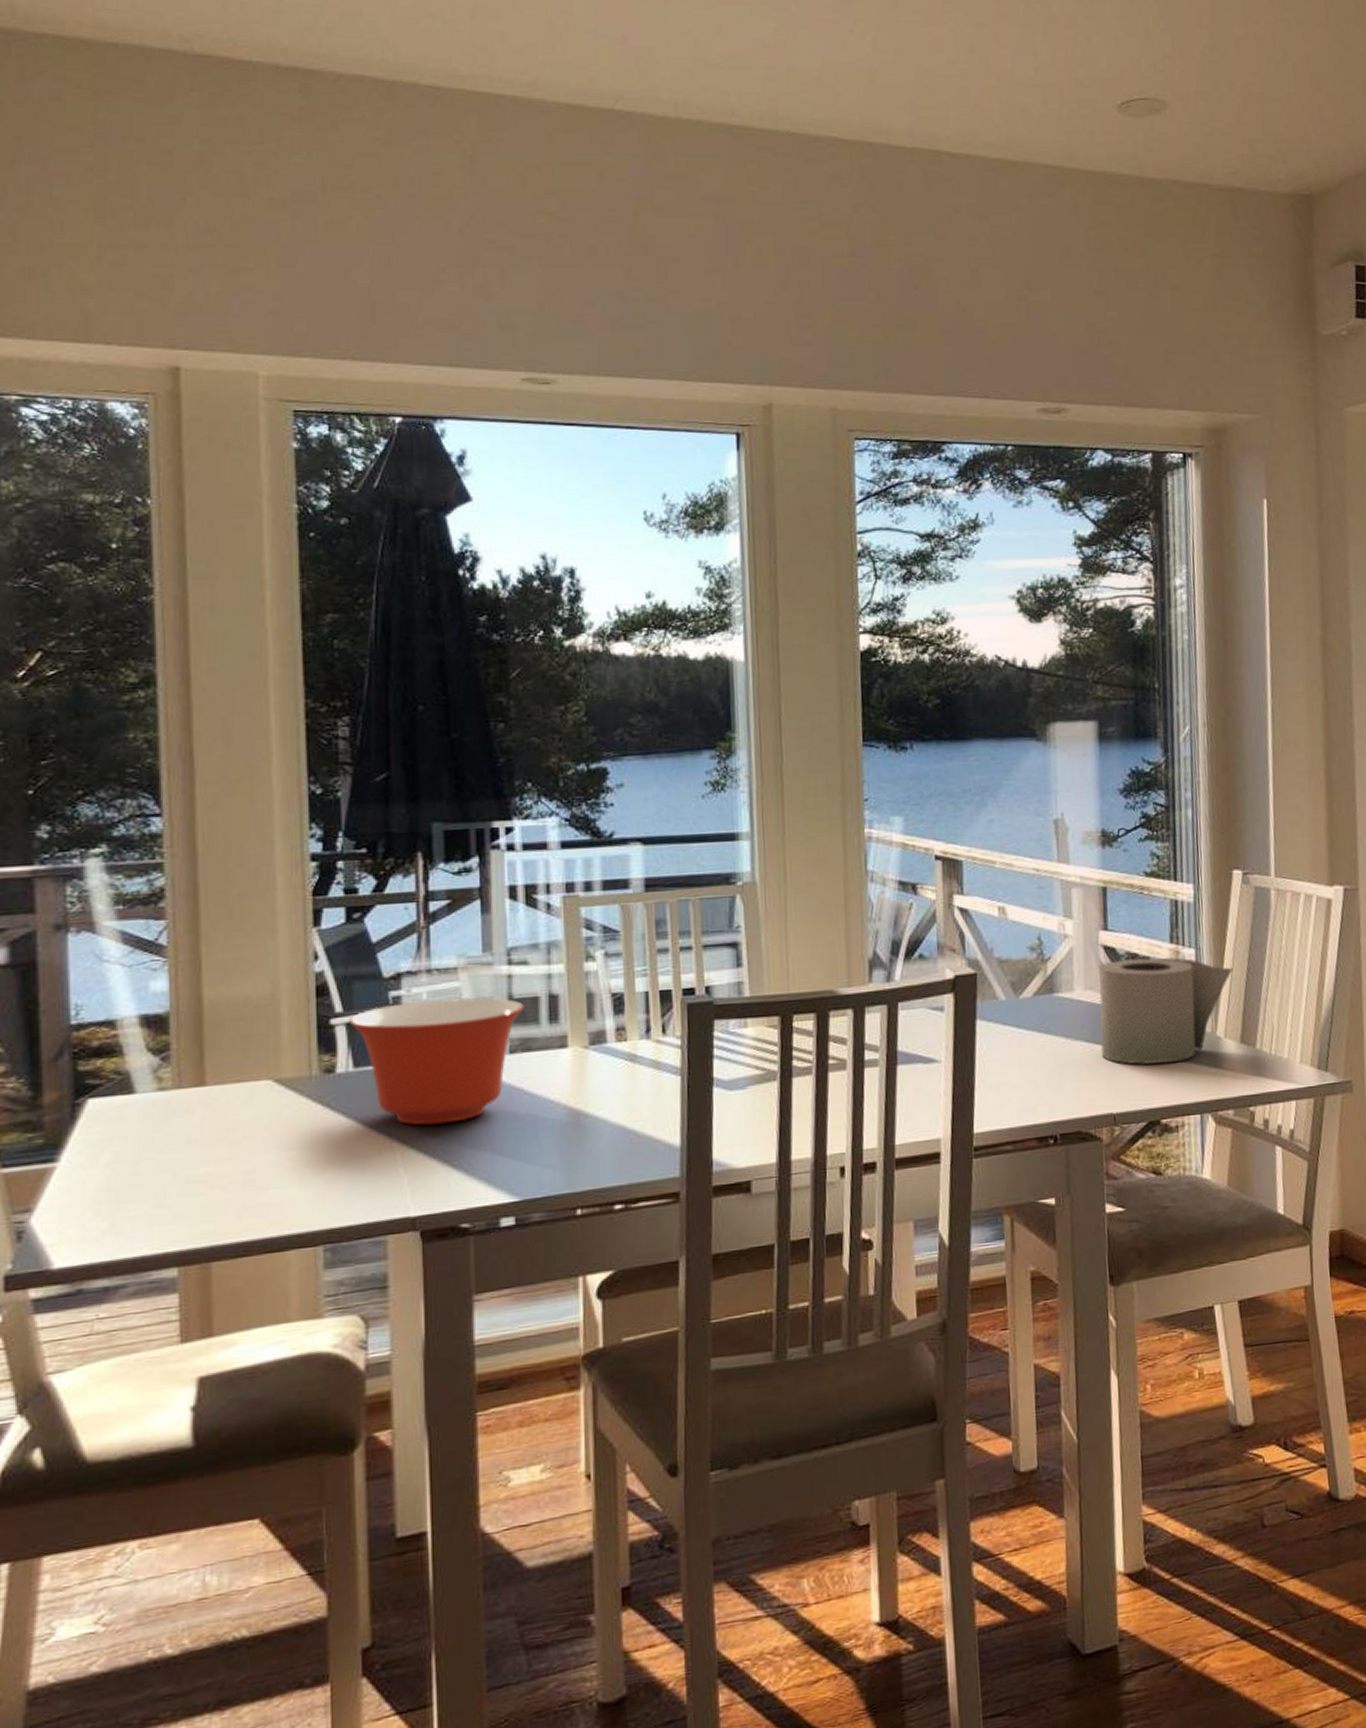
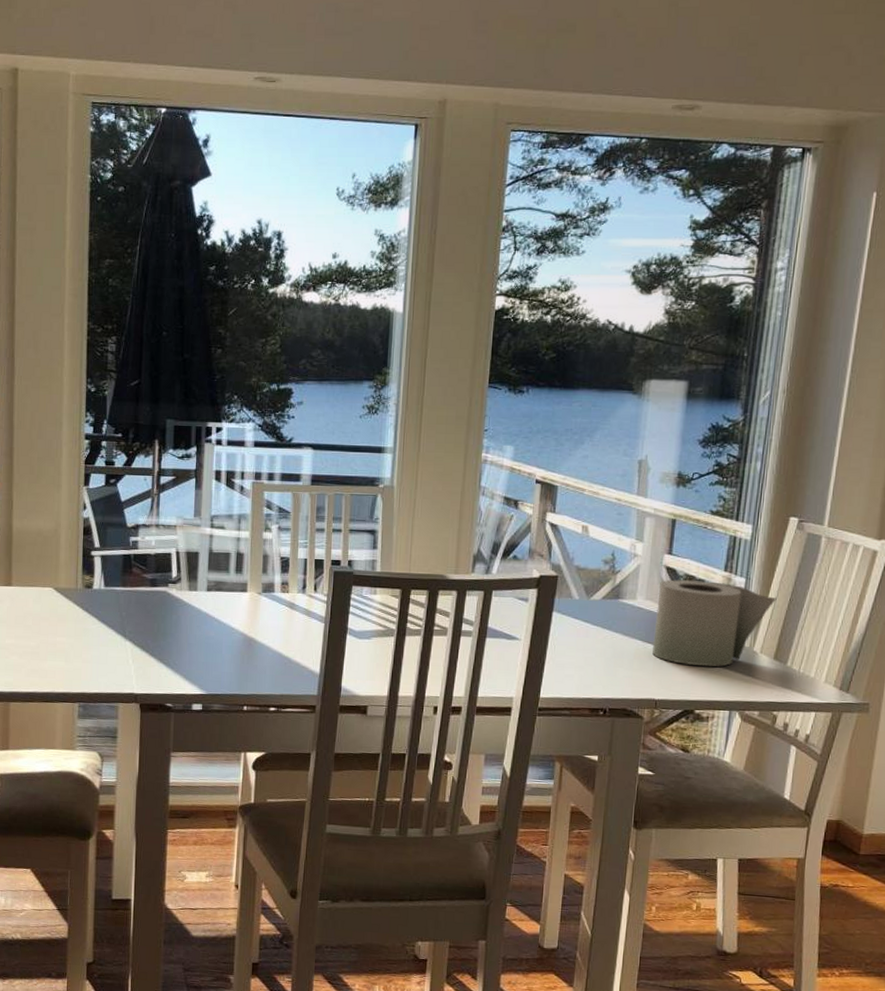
mixing bowl: present [349,997,525,1126] -> none [103,546,220,634]

